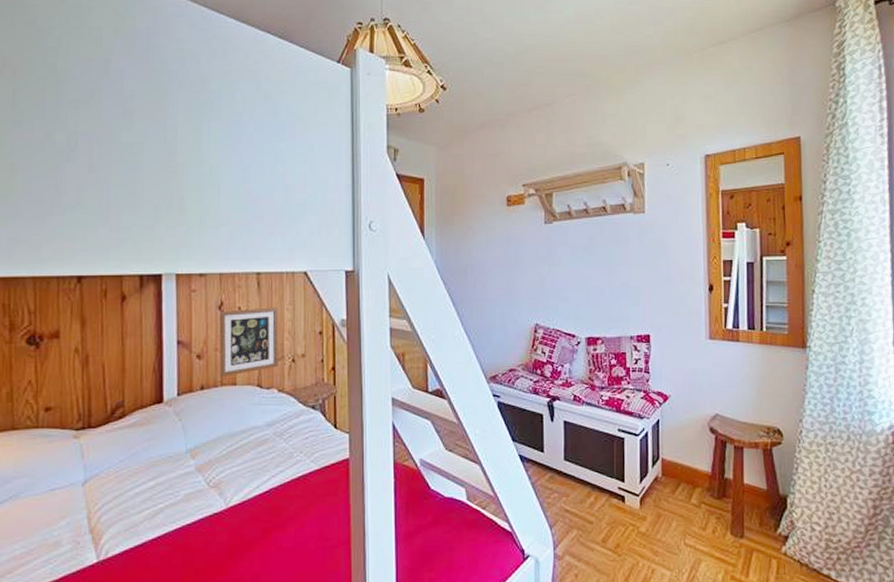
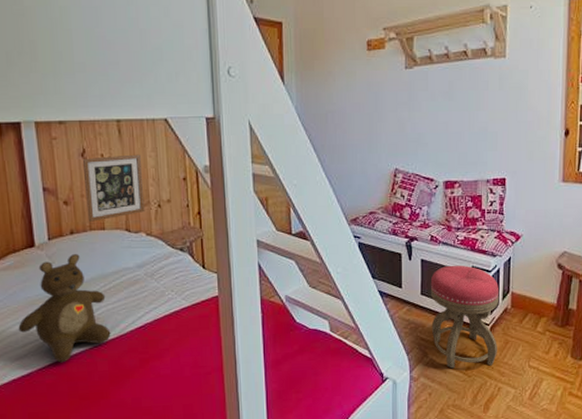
teddy bear: none [137,411,233,532] -> present [18,254,111,363]
stool: none [574,427,649,546] -> present [430,265,500,369]

